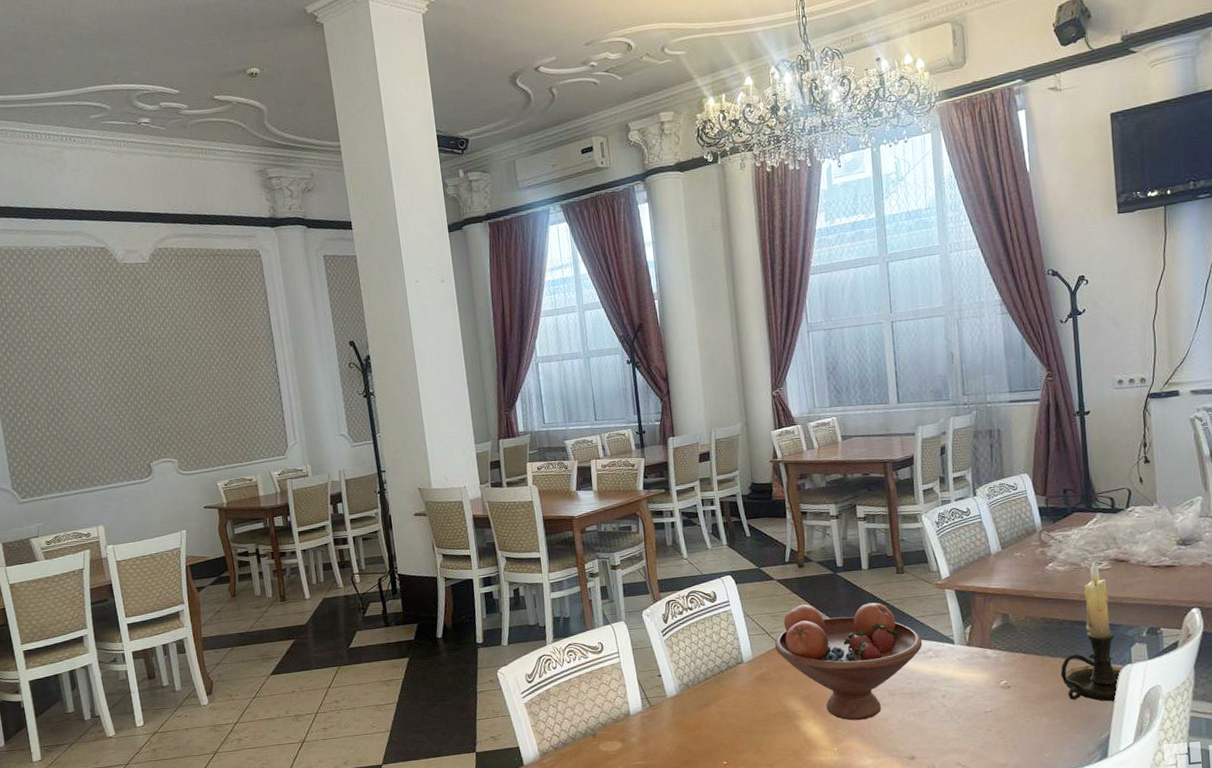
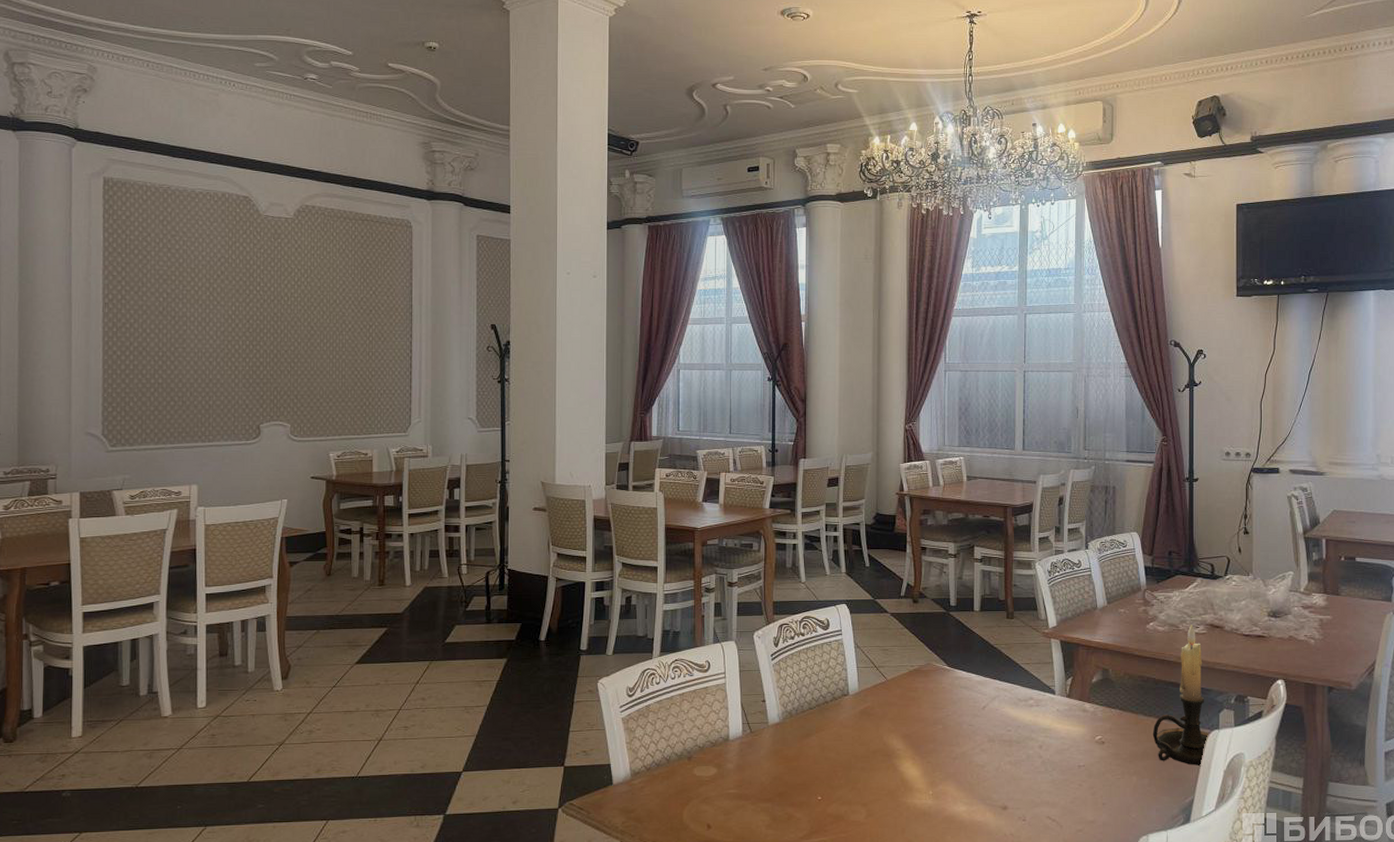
fruit bowl: present [774,602,923,721] -> none [881,640,1025,764]

